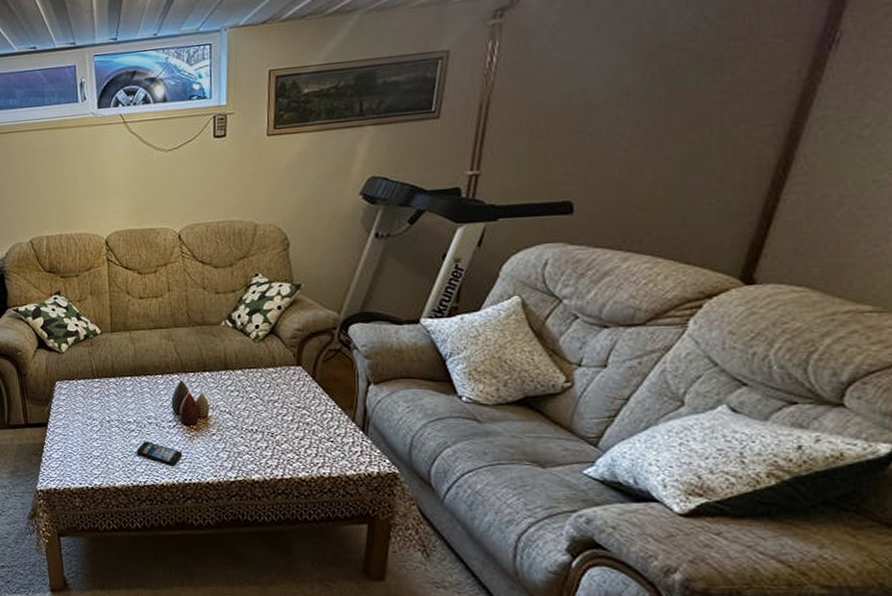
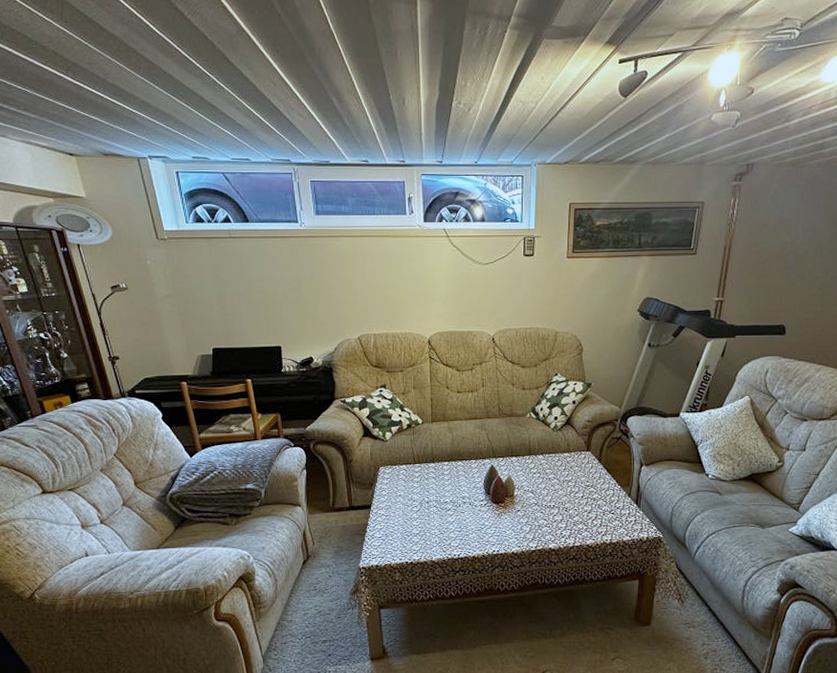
smartphone: present [136,441,183,466] -> none [452,518,492,540]

